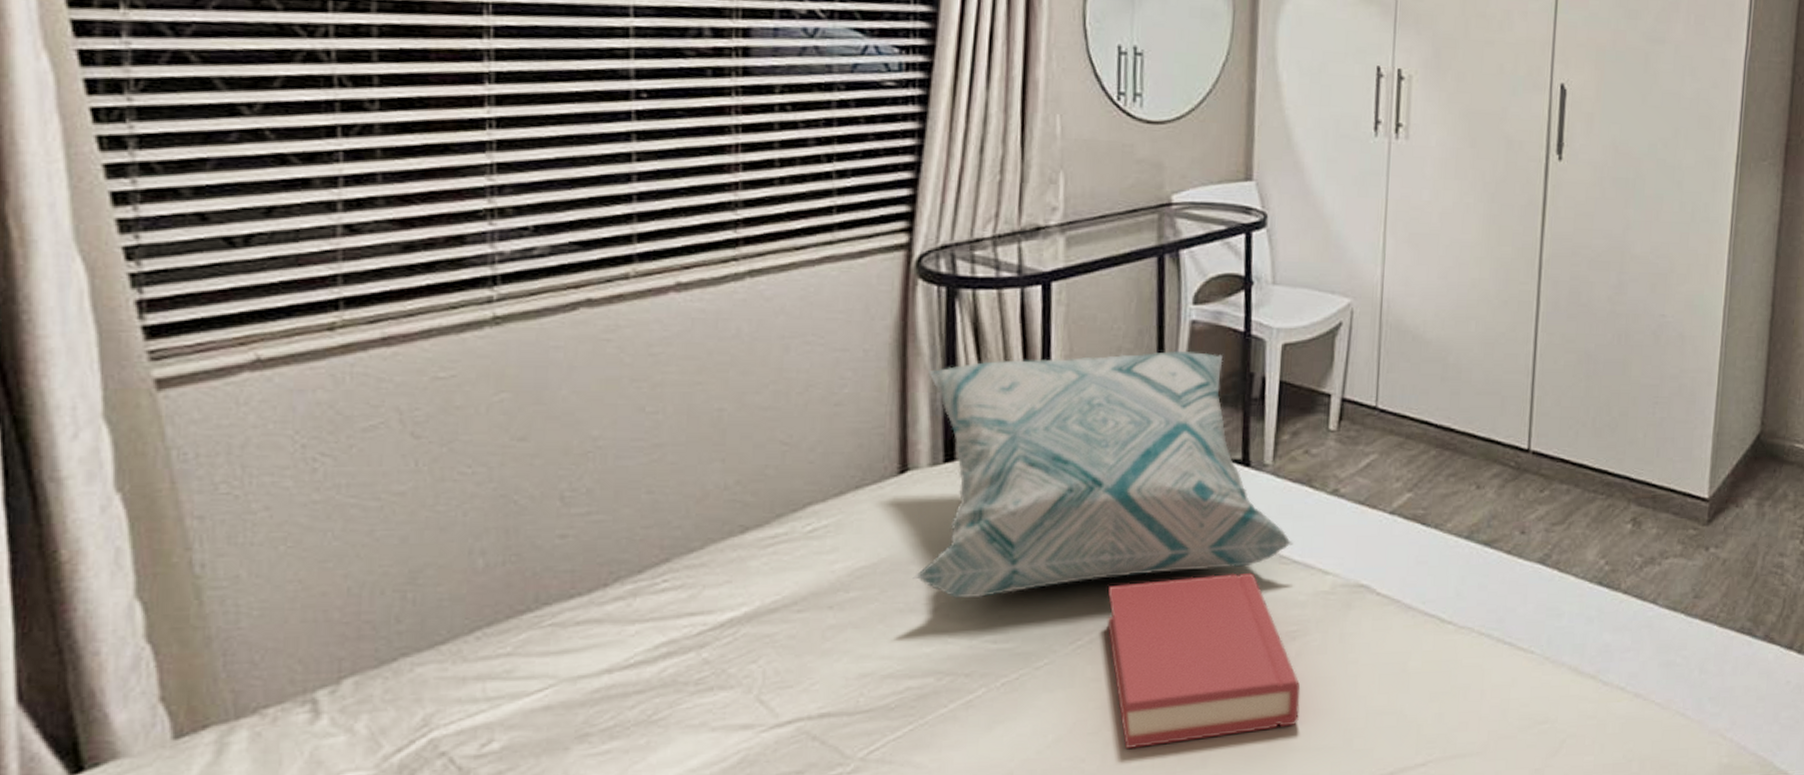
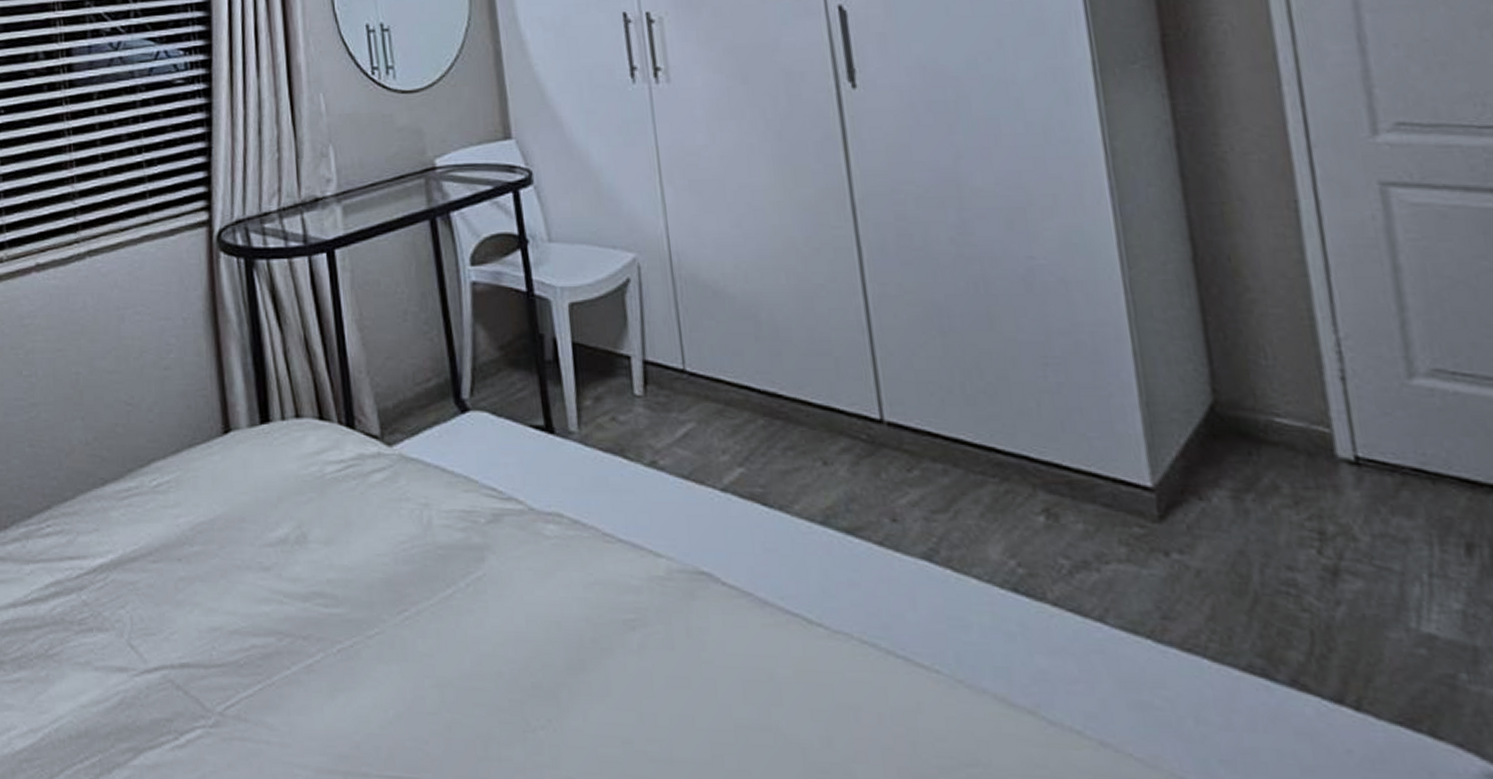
decorative pillow: present [912,350,1294,598] -> none [238,312,616,560]
hardback book: present [1107,572,1301,749] -> none [428,549,654,737]

